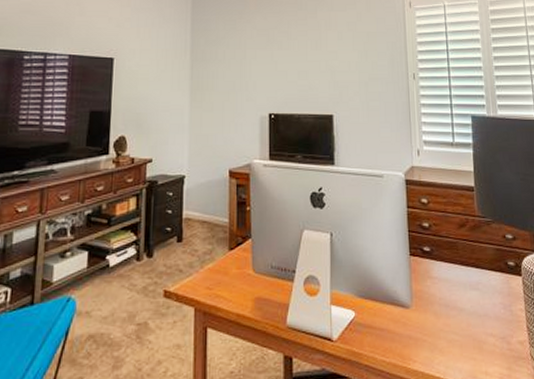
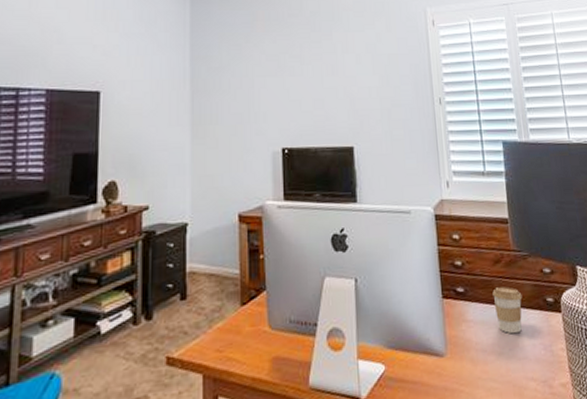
coffee cup: none [457,249,485,293] -> present [492,287,522,334]

